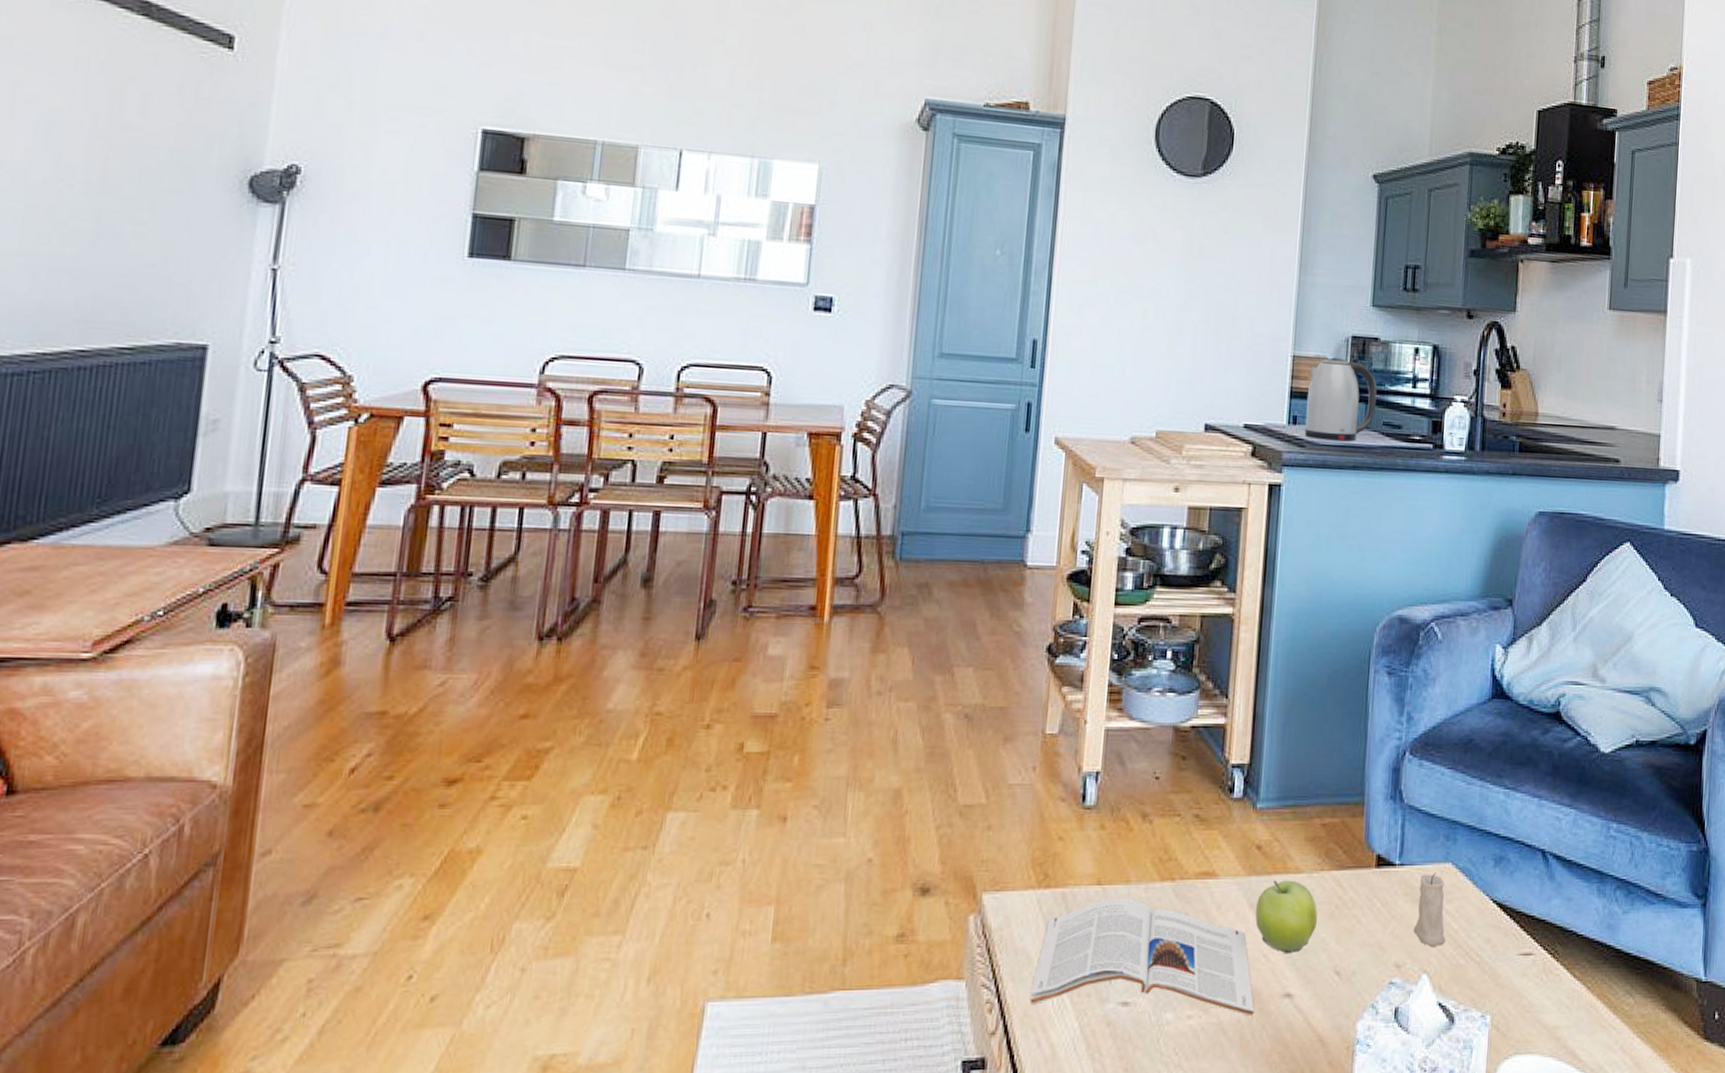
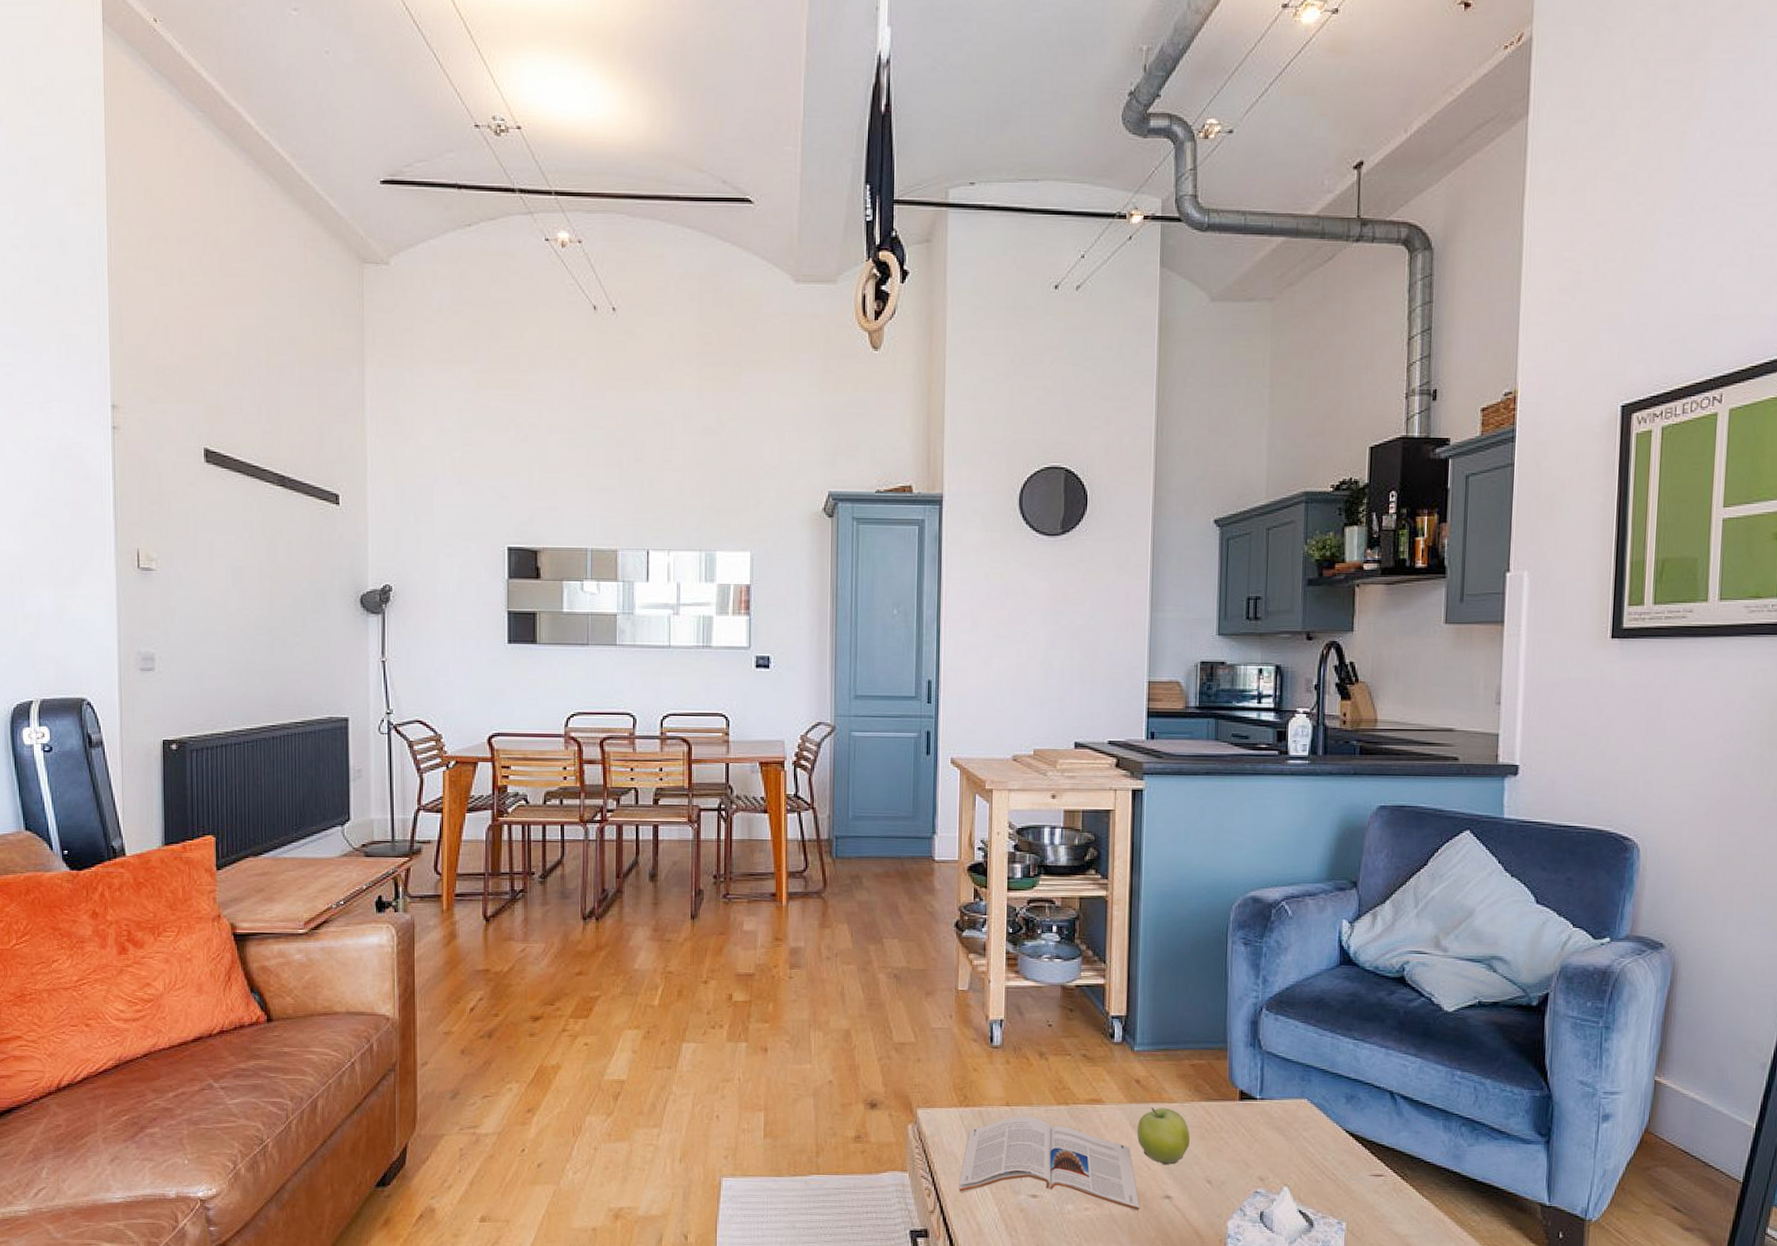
kettle: present [1304,357,1377,442] -> none [1161,681,1225,752]
candle: present [1413,873,1446,946] -> none [1274,1106,1304,1165]

